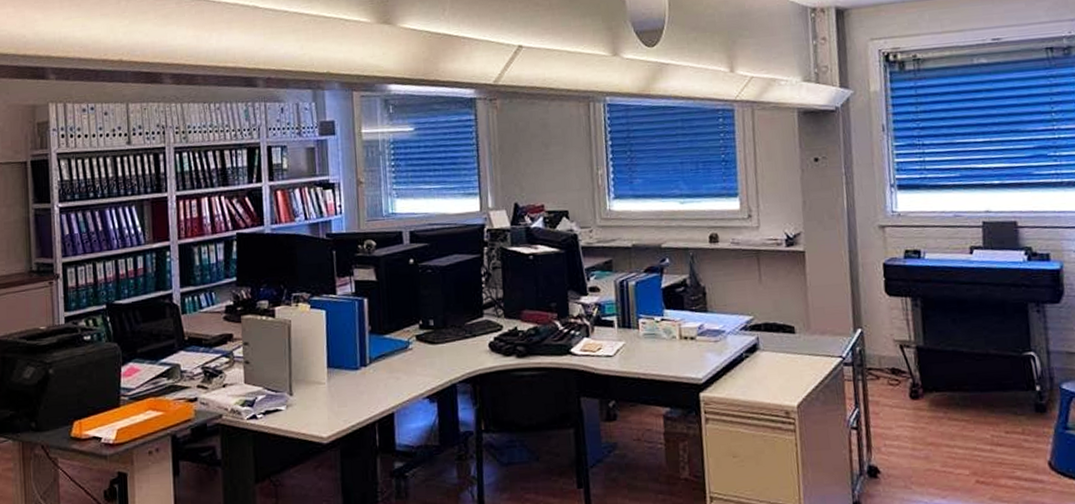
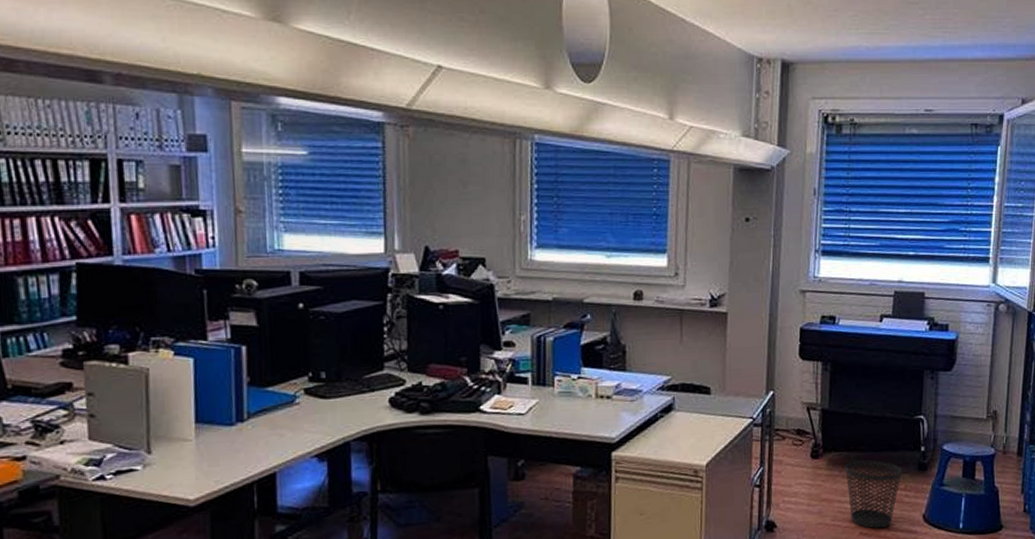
wastebasket: none [950,400,1018,477] -> present [845,459,903,529]

